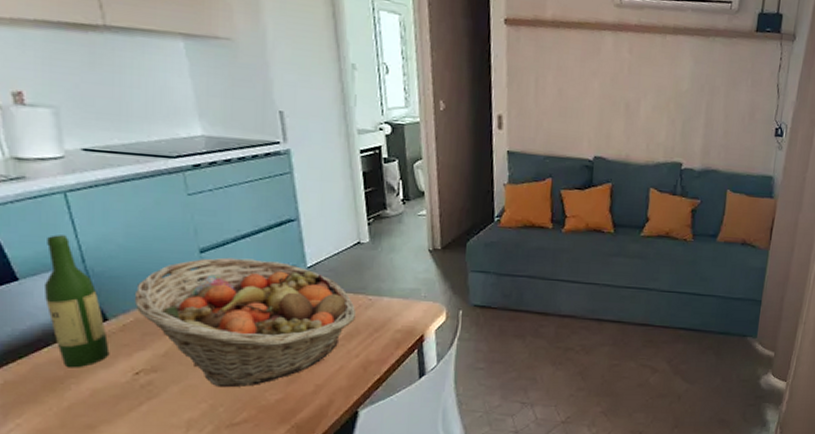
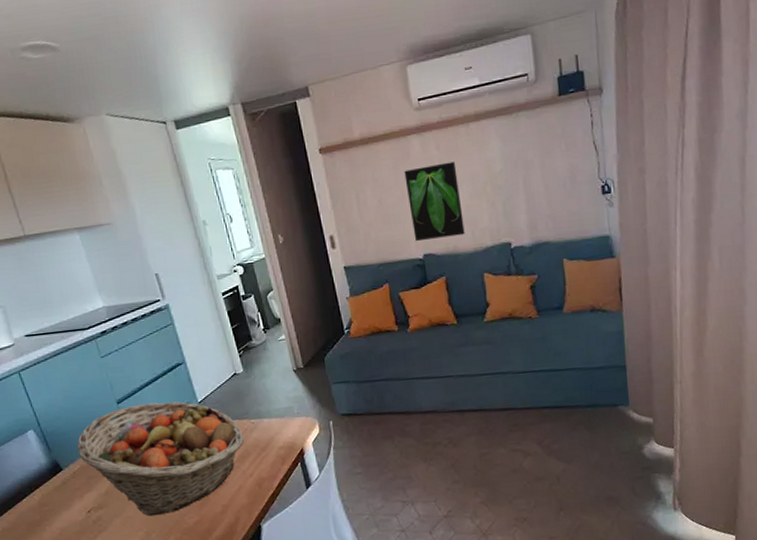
wine bottle: present [43,235,110,368] -> none [13,406,68,513]
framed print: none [588,65,645,146] -> present [404,161,465,242]

